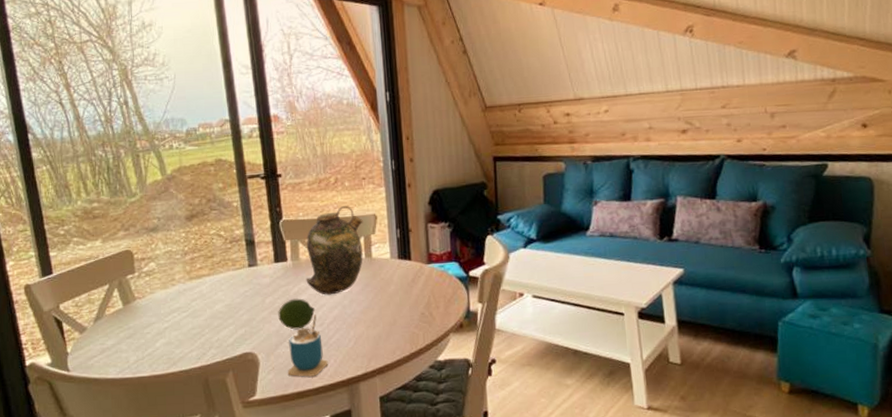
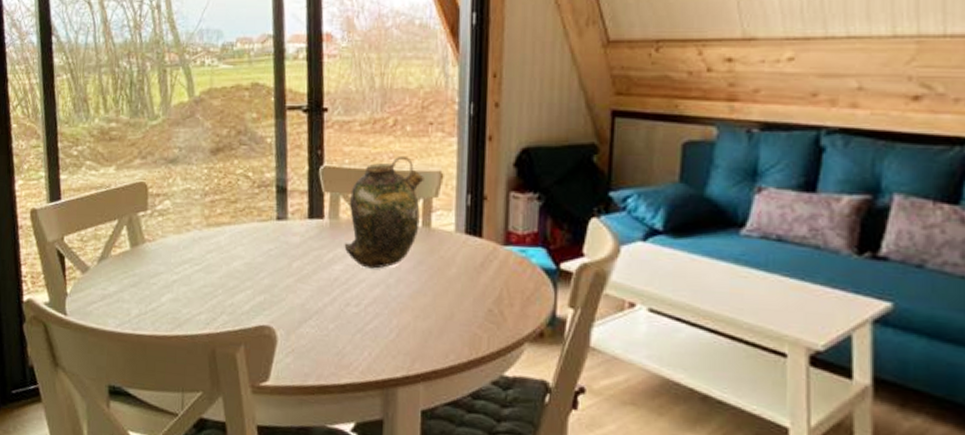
fruit: present [278,298,315,330] -> none [305,267,351,307]
cup: present [287,314,328,377] -> none [309,291,361,369]

